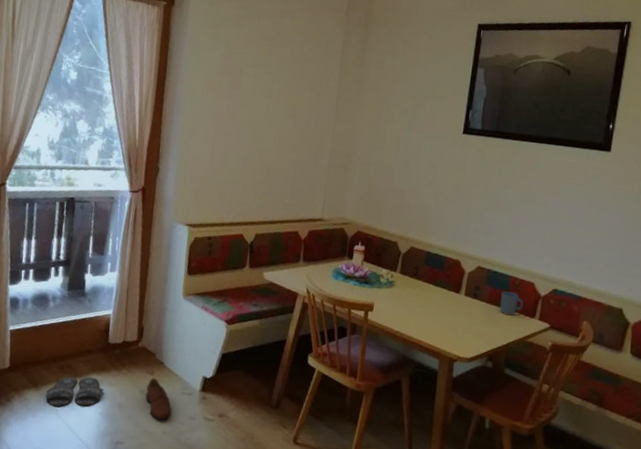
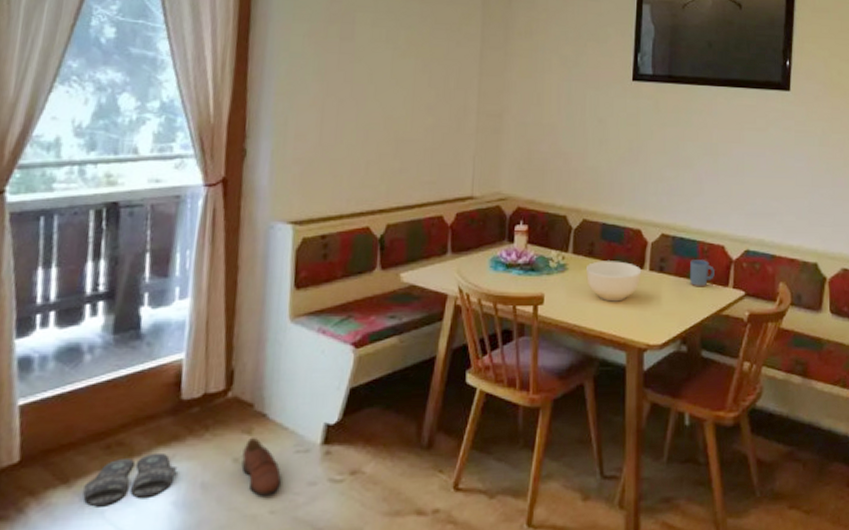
bowl: none [410,282,458,318] -> present [586,261,642,302]

